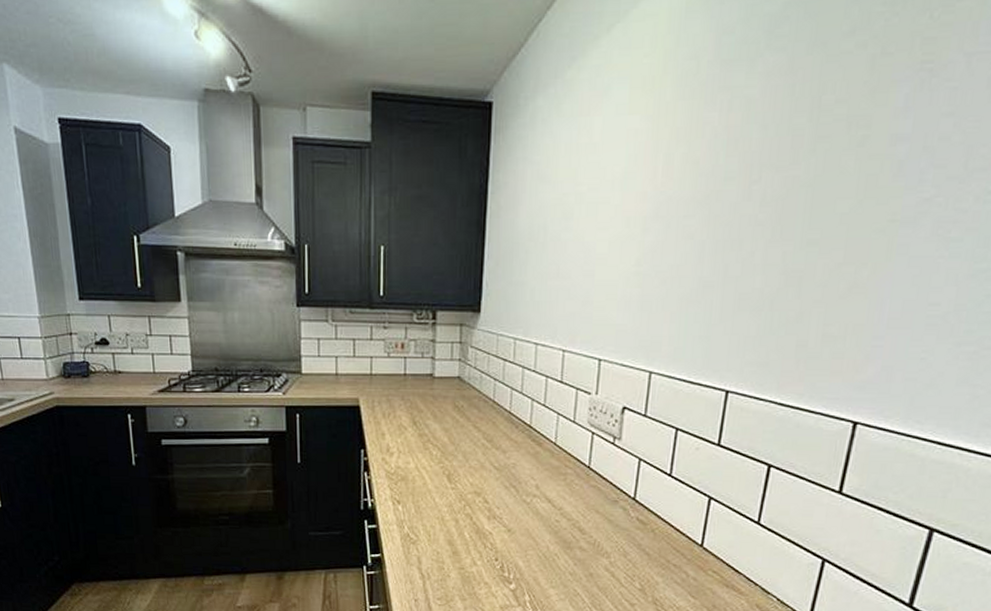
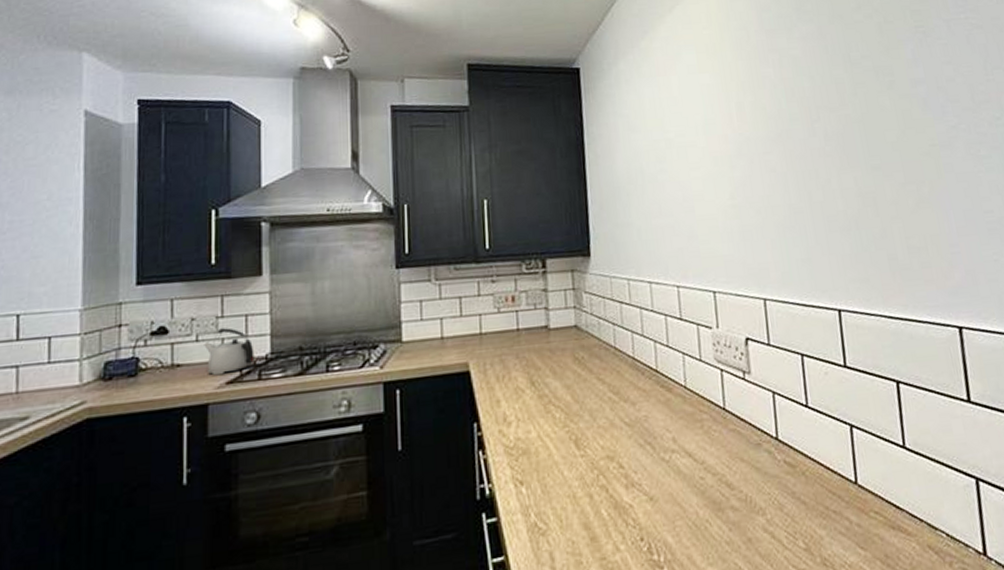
kettle: none [138,345,179,384] -> present [204,328,254,376]

